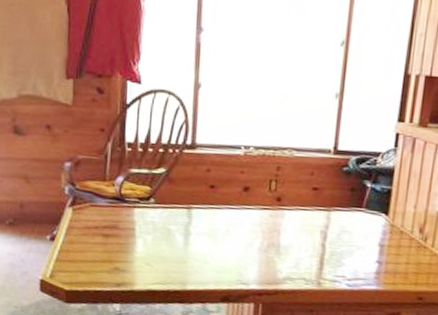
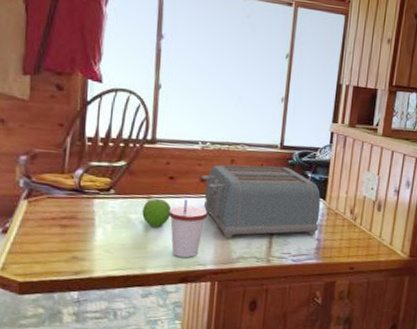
fruit: none [182,208,212,240] -> present [142,198,172,227]
cup: none [209,210,251,275] -> present [168,199,208,257]
toaster: none [244,172,383,256] -> present [201,165,321,238]

